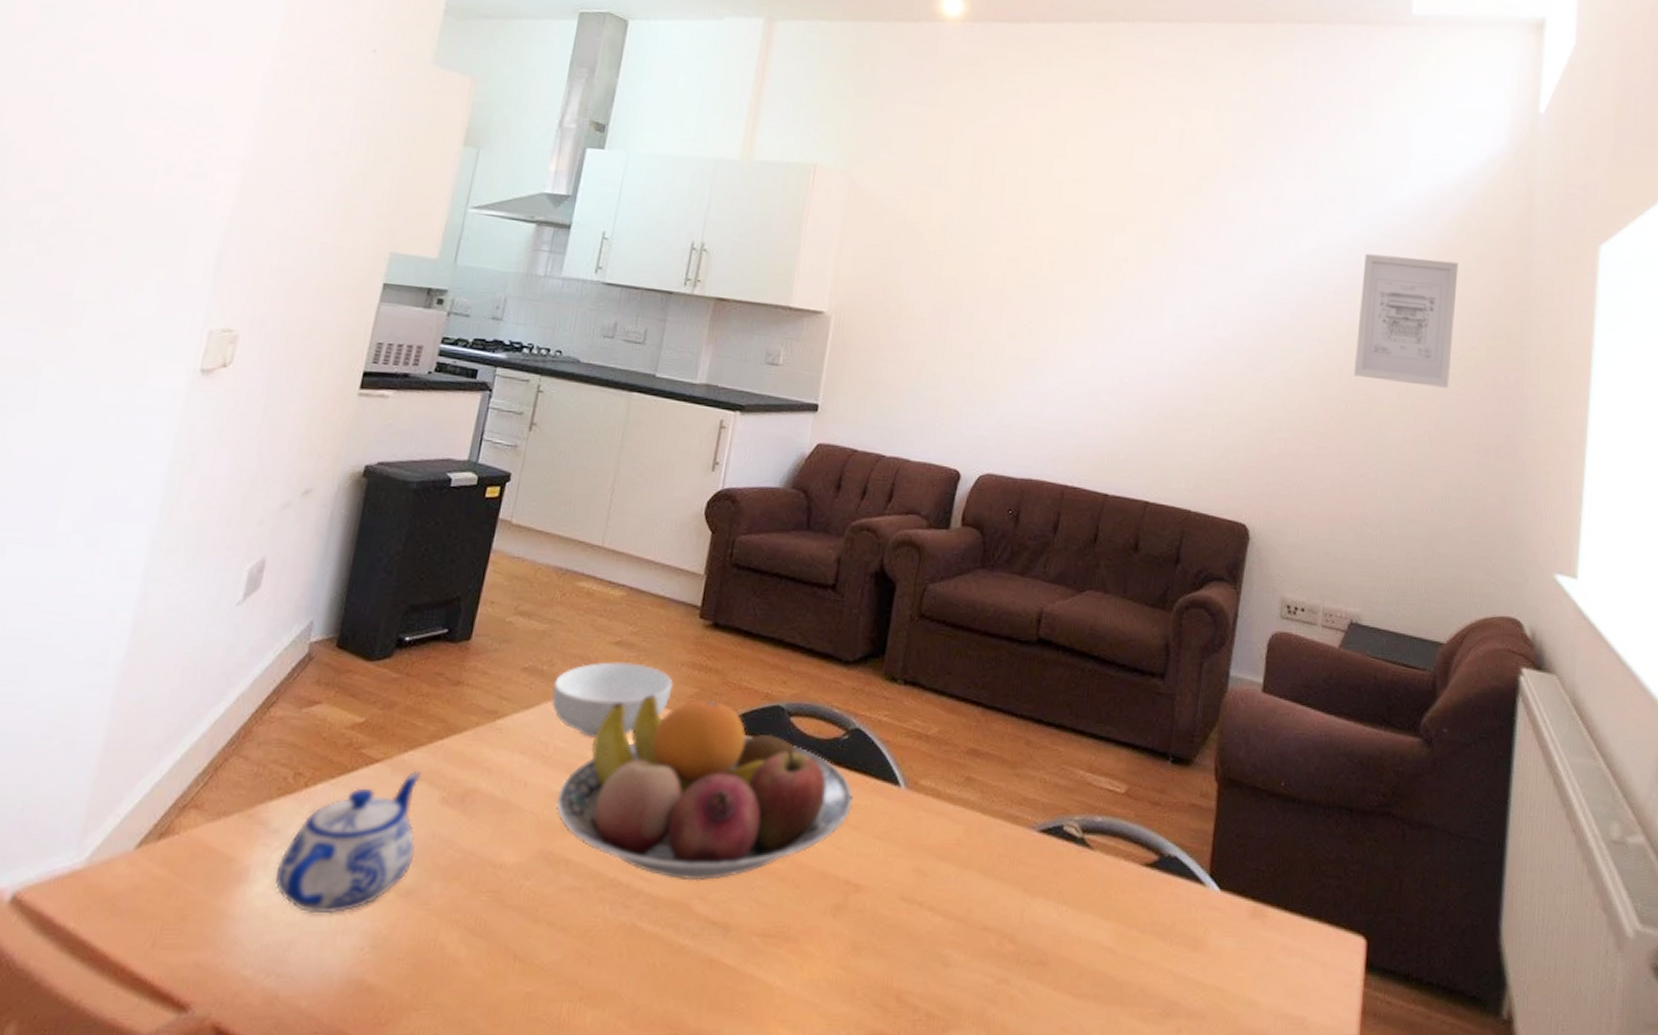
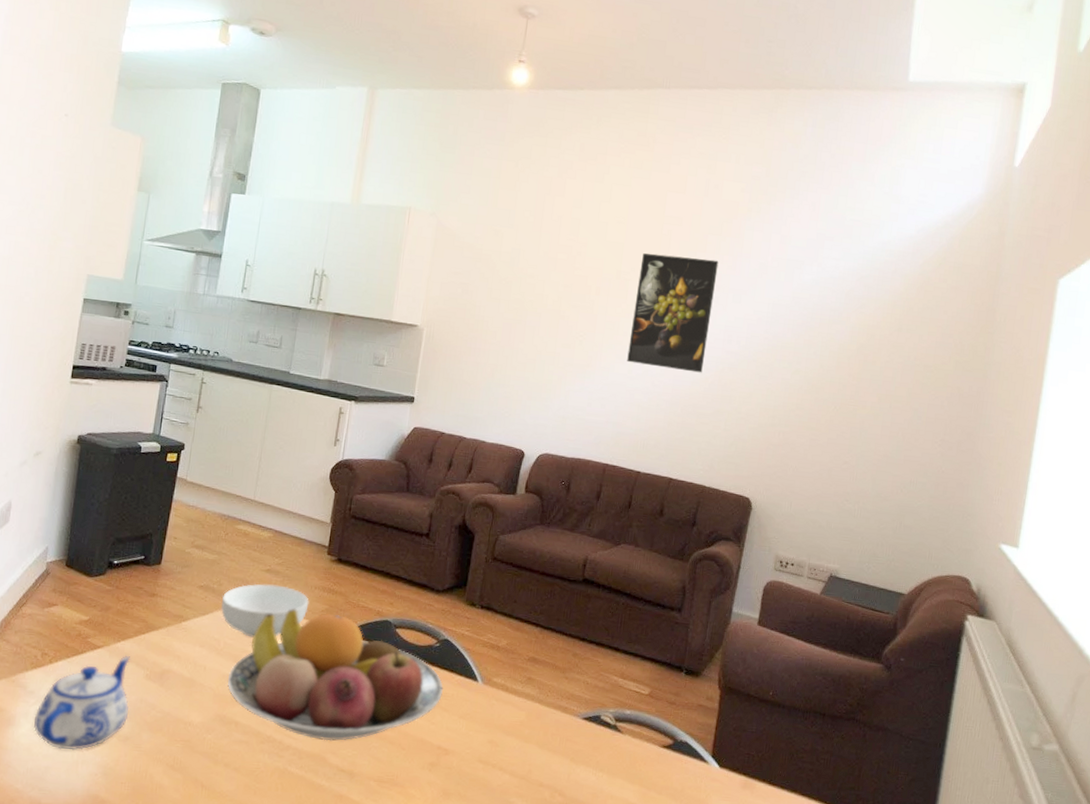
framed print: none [1088,218,1198,367] -> present [627,253,719,373]
wall art: present [1354,253,1459,388] -> none [843,284,936,395]

